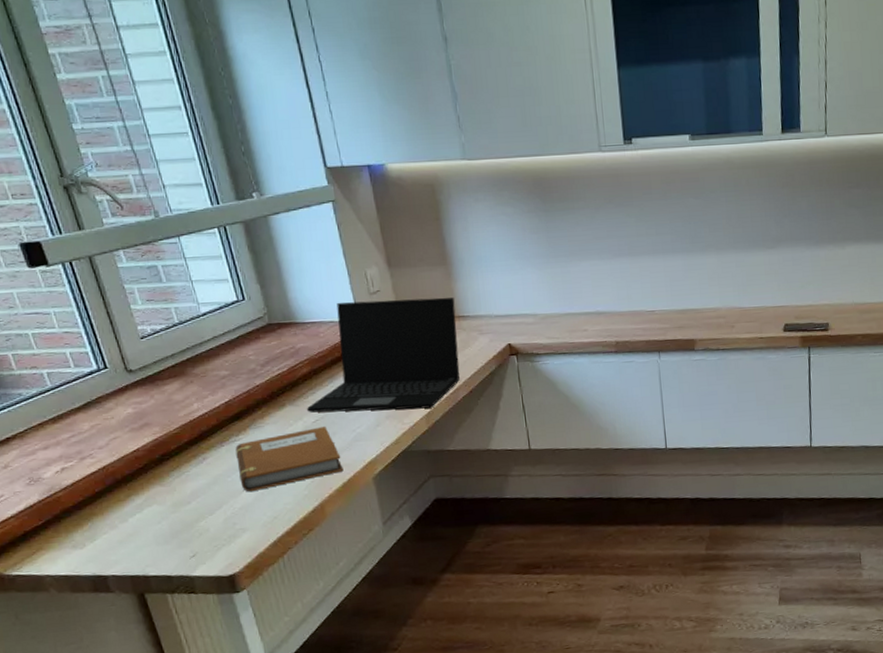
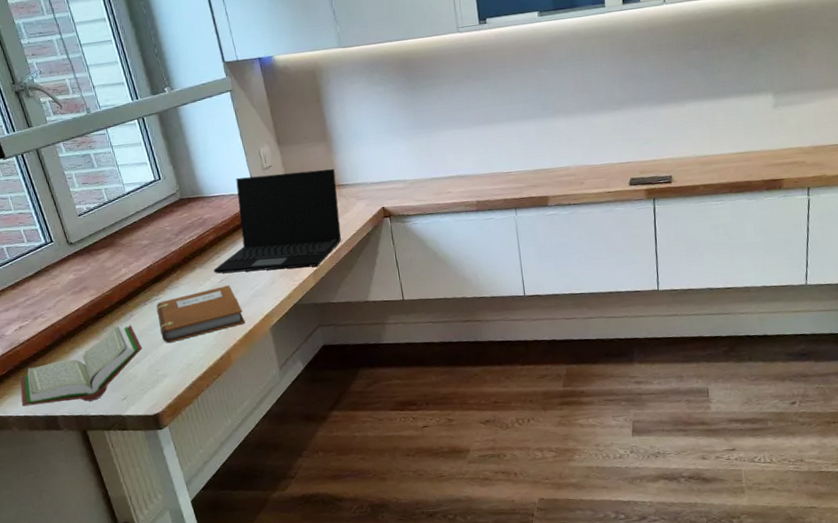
book: none [60,469,217,564] -> present [20,324,143,407]

